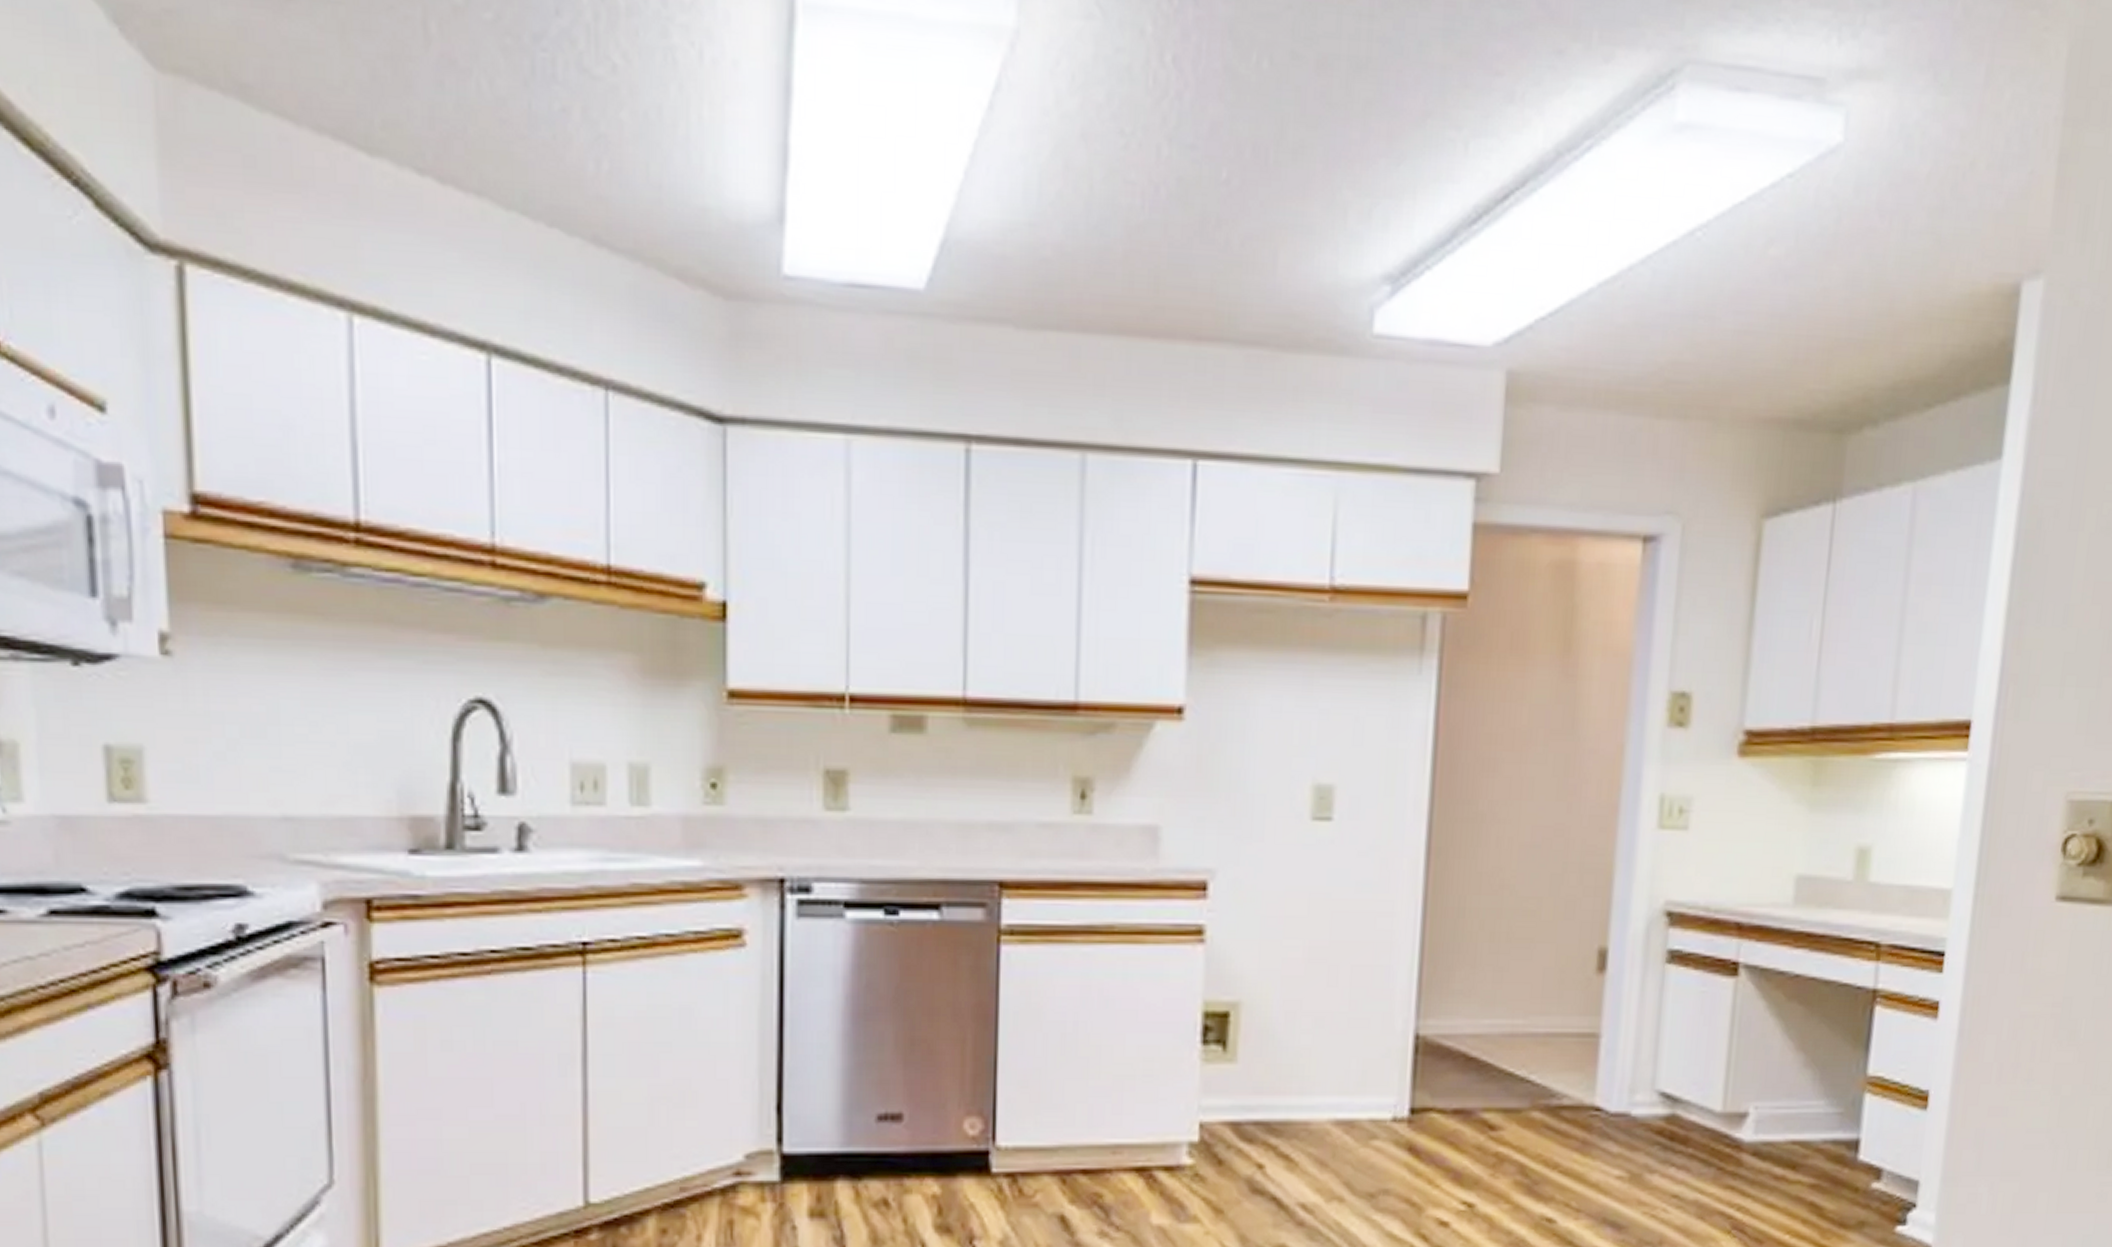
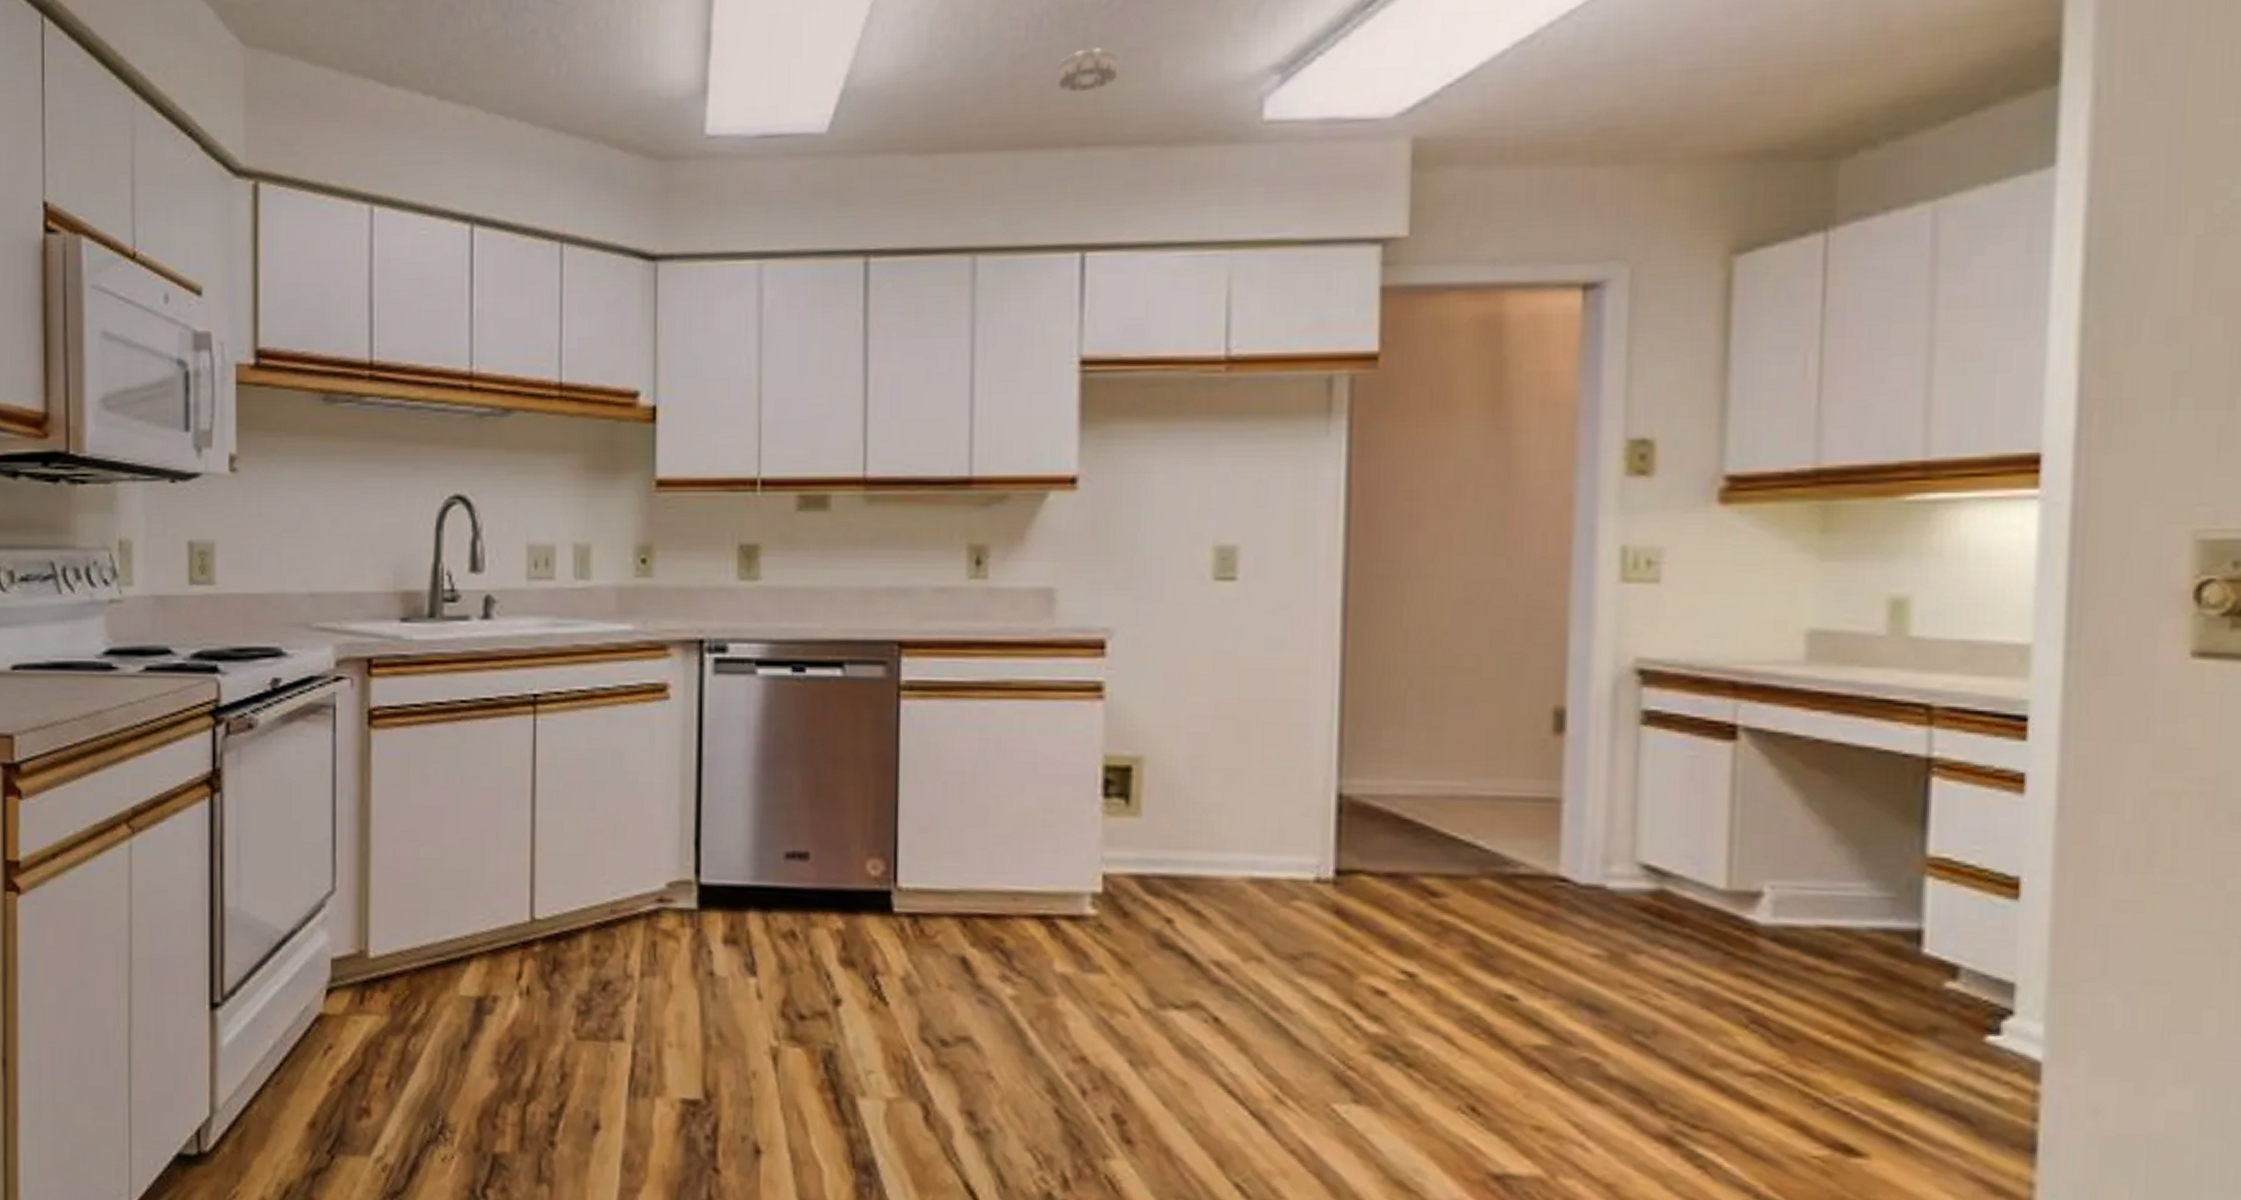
smoke detector: none [1173,229,1236,278] -> present [1057,48,1119,92]

